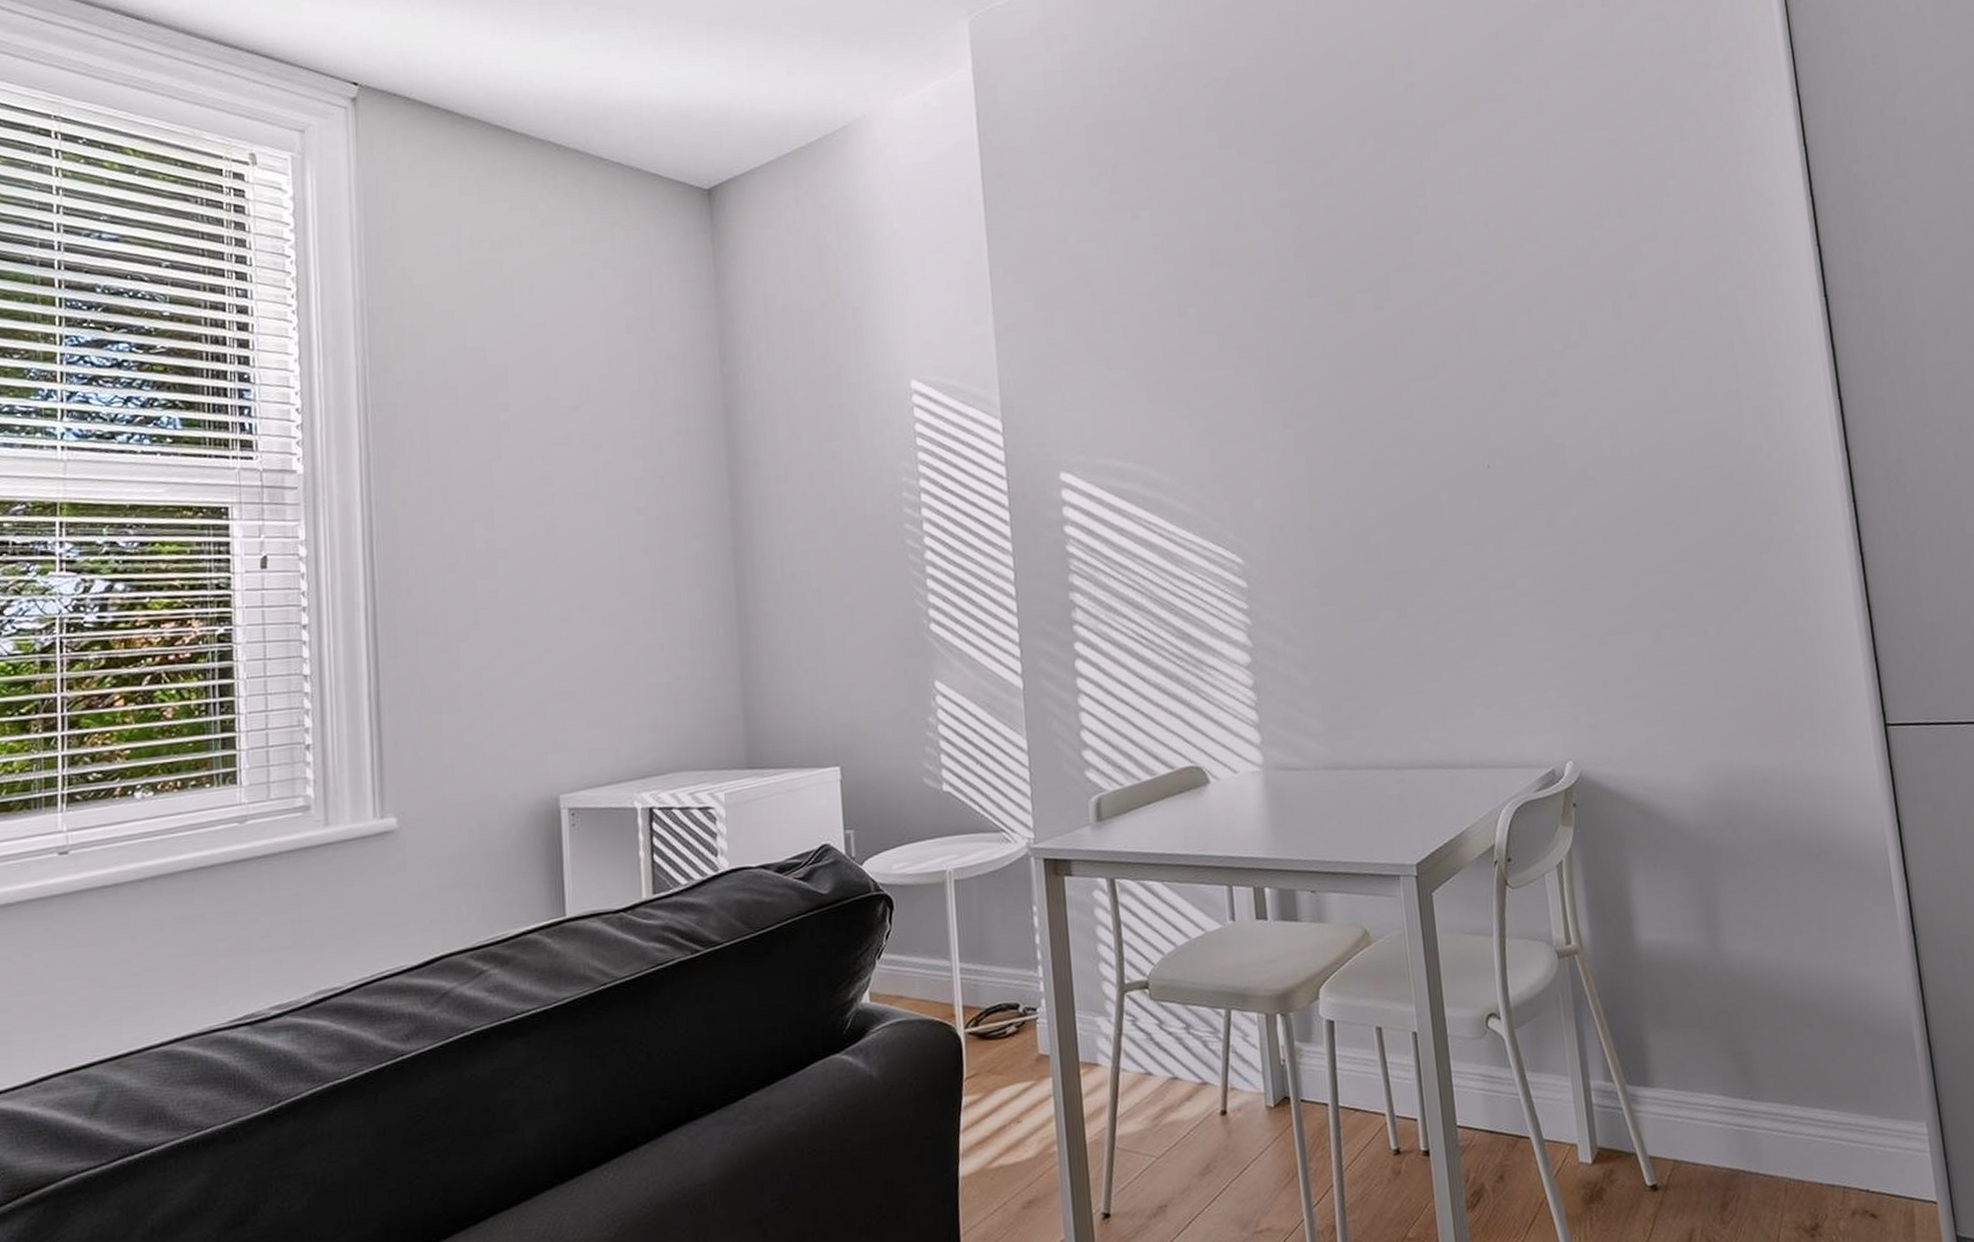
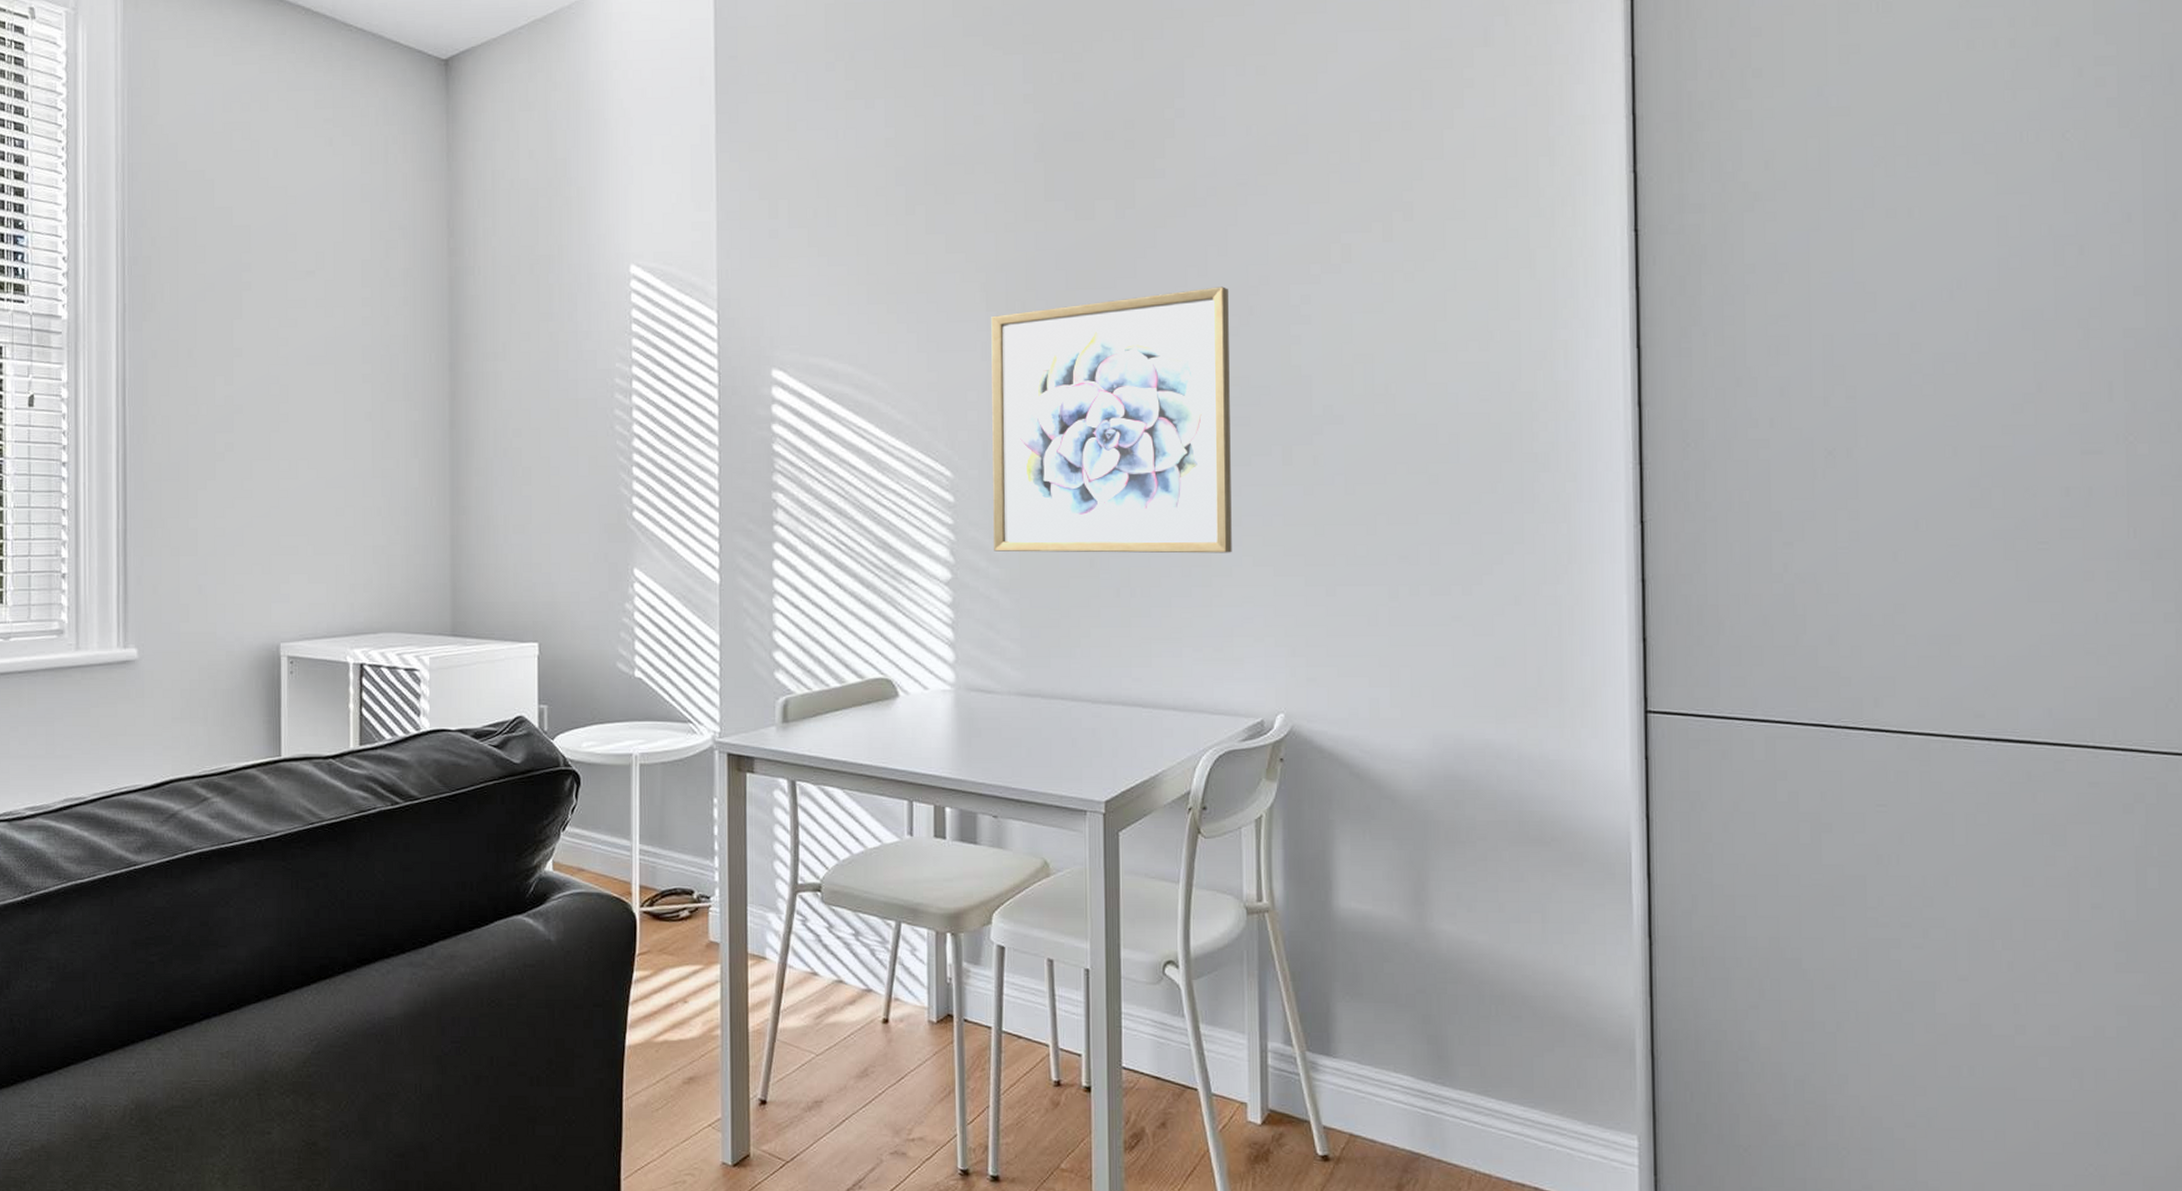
wall art: none [1267,367,1510,632] -> present [991,286,1232,554]

